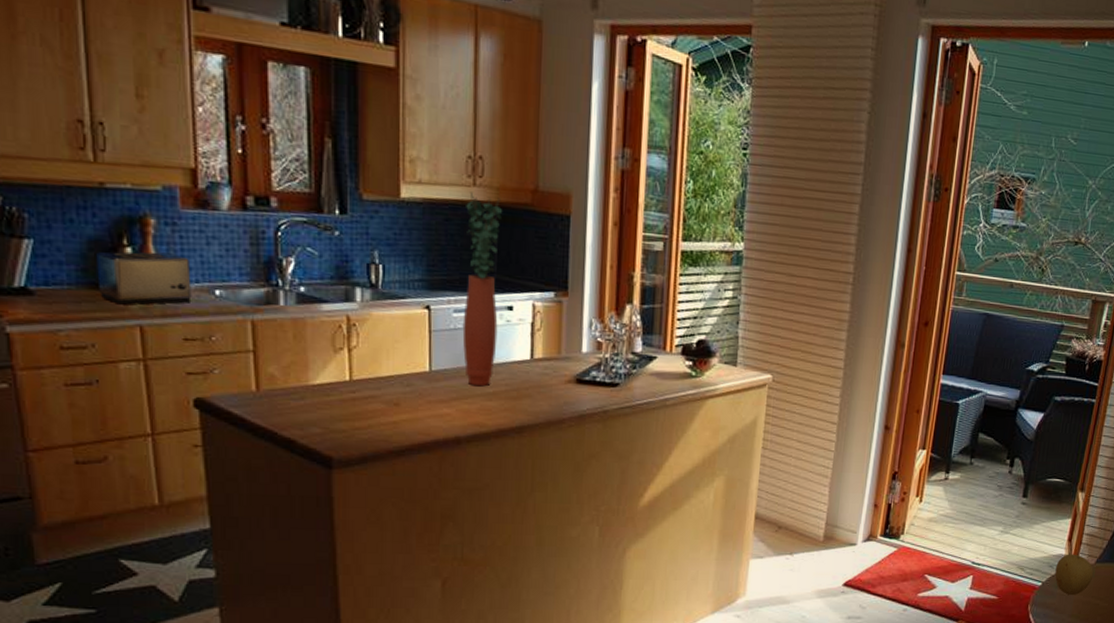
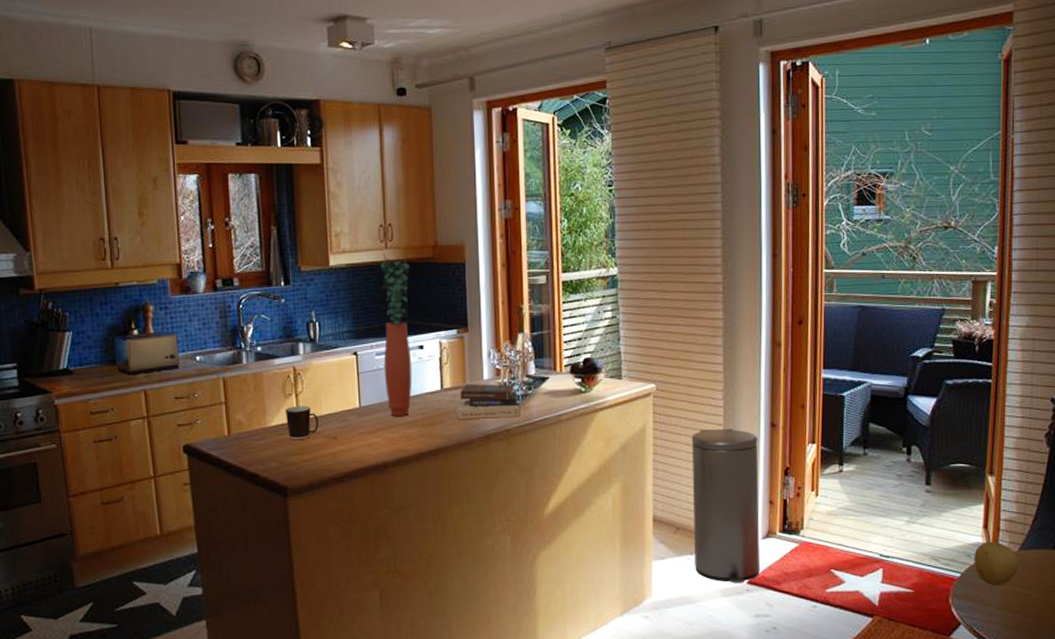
mug: none [333,362,377,404] -> present [285,405,319,440]
books: none [545,356,621,398] -> present [454,384,520,419]
pedal bin: none [793,427,871,585] -> present [691,428,761,584]

